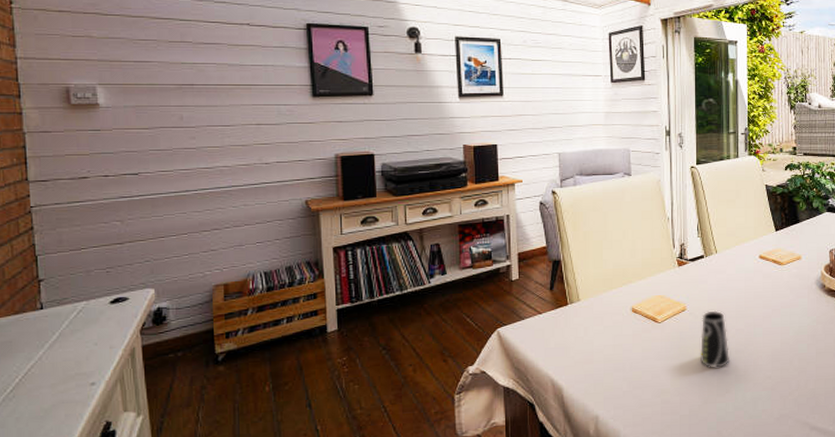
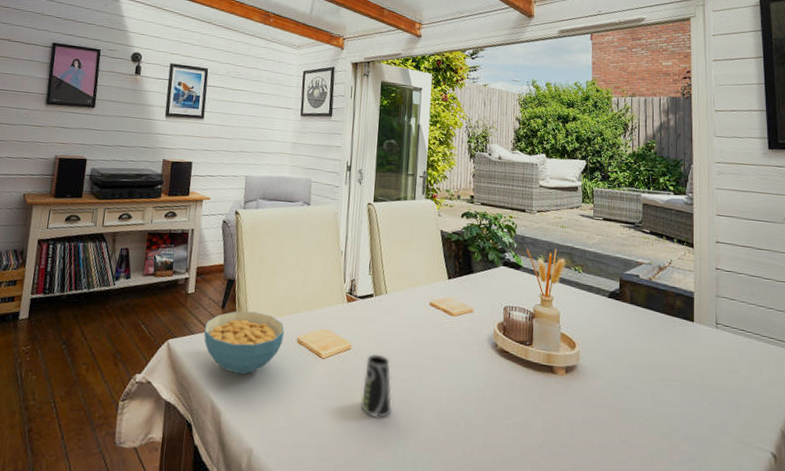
cereal bowl: none [534,288,618,351] -> present [203,311,285,375]

